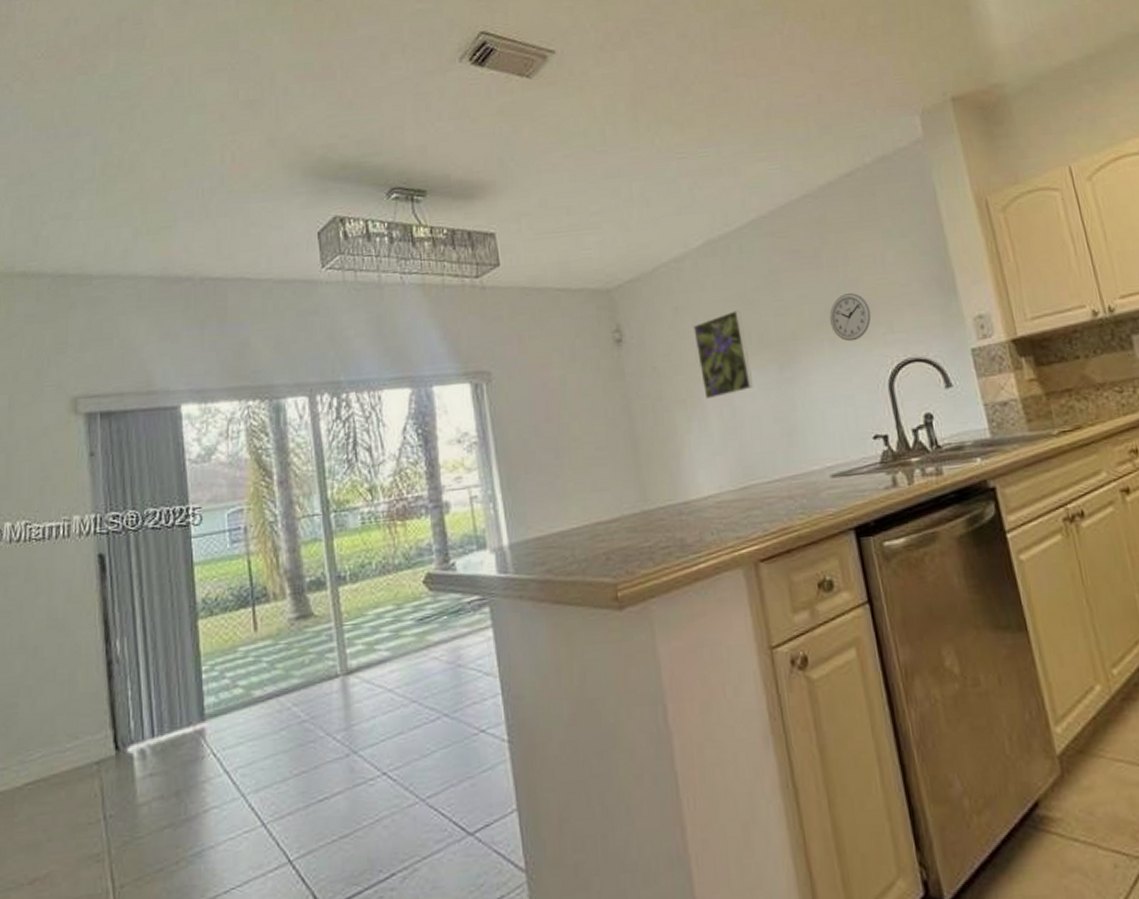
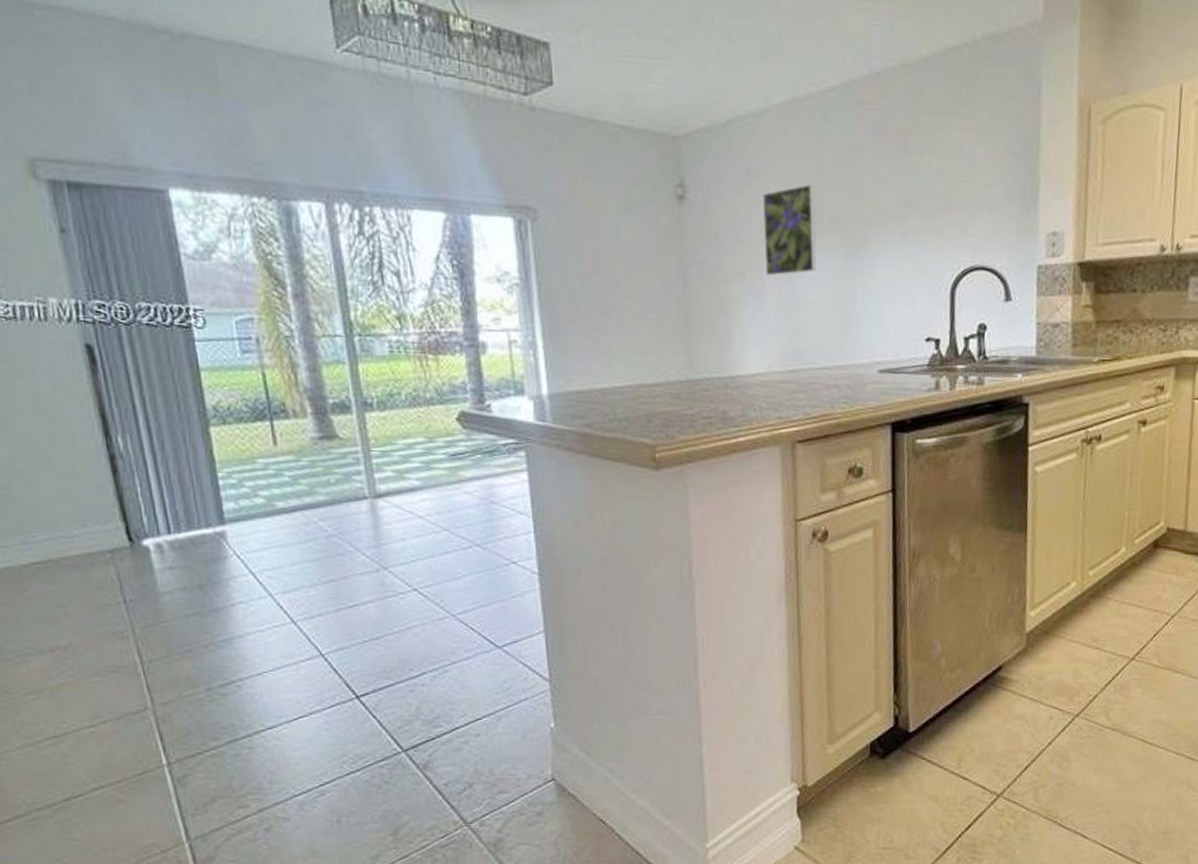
wall clock: present [829,293,872,342] -> none [905,186,948,239]

